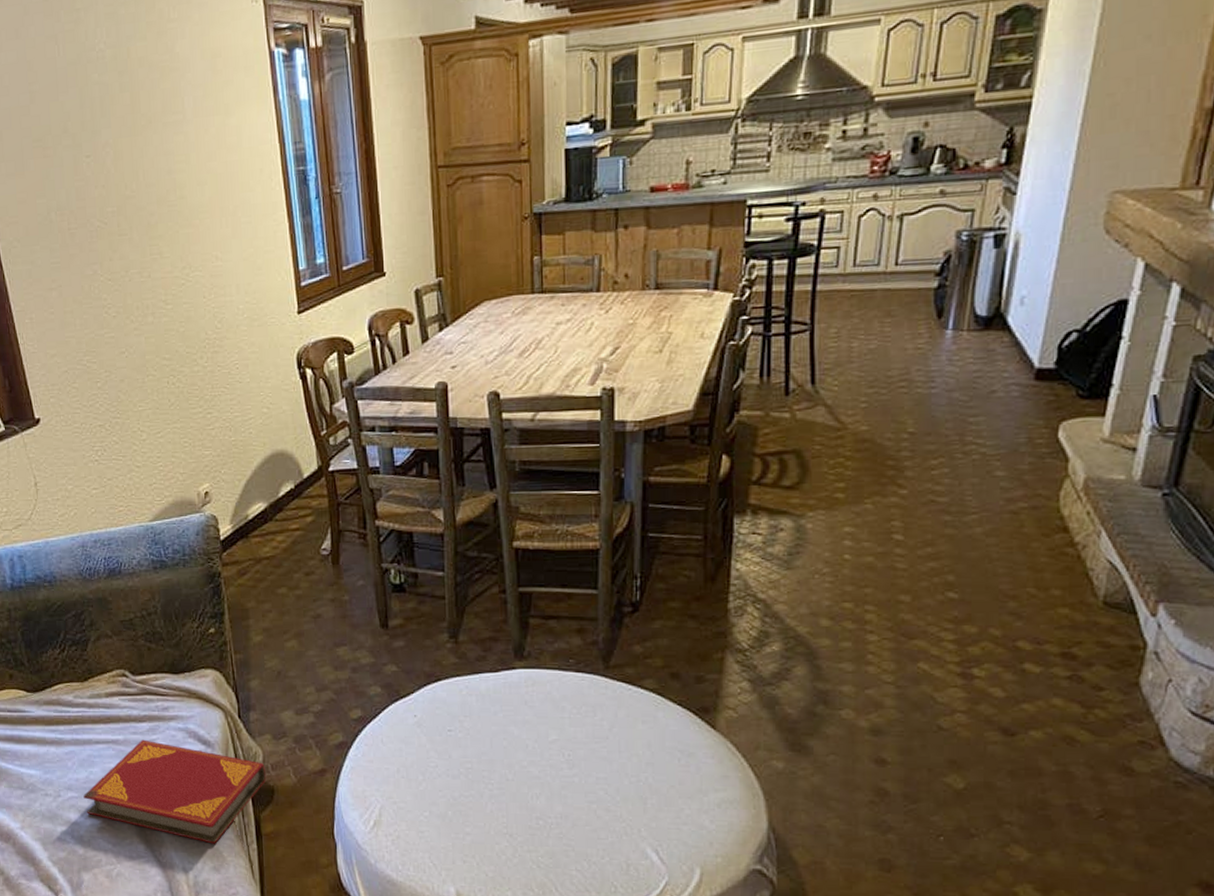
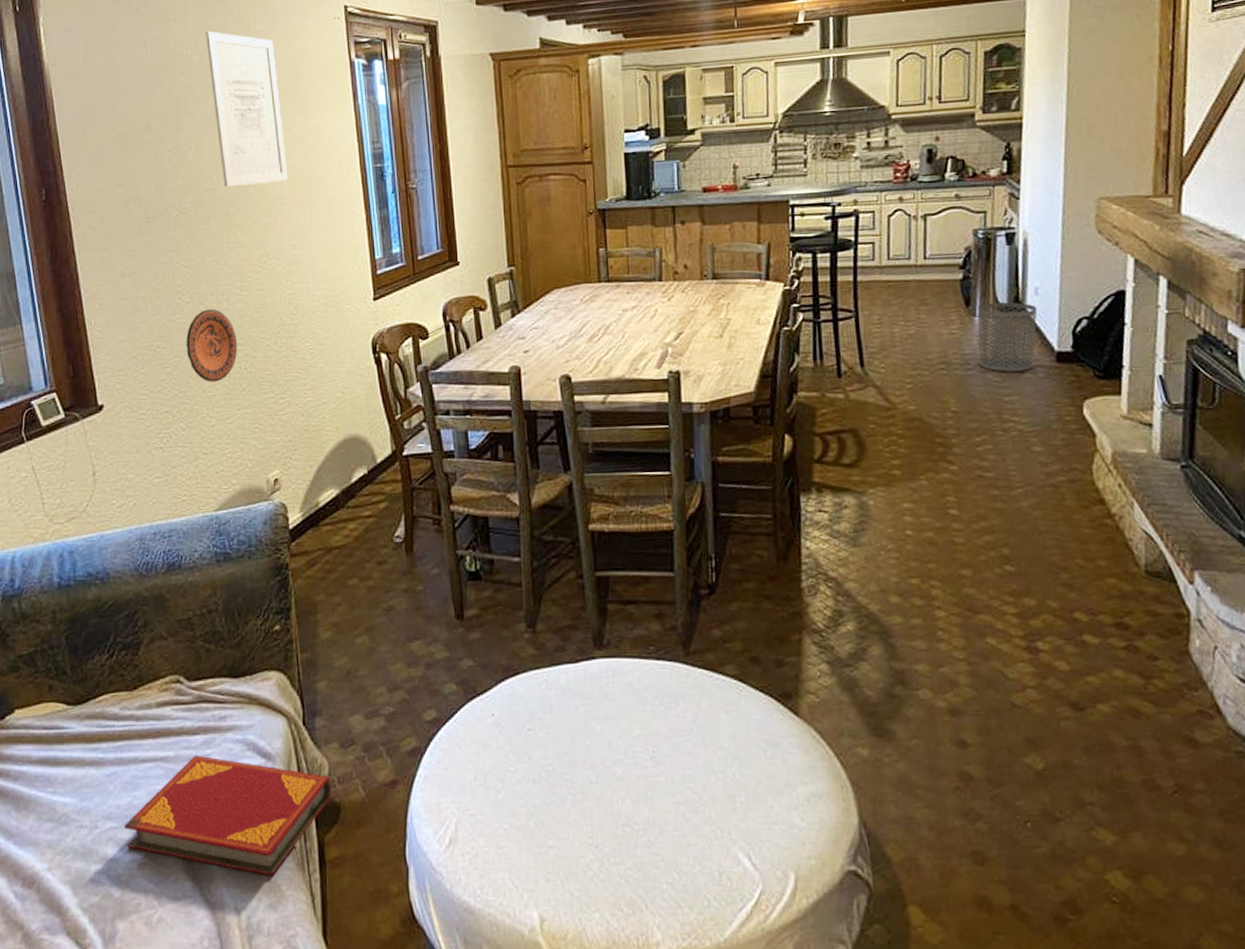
decorative plate: none [114,323,165,397] -> present [186,309,238,383]
wall art: none [117,21,209,195] -> present [206,31,289,187]
waste bin: none [945,313,1021,391] -> present [977,301,1038,372]

